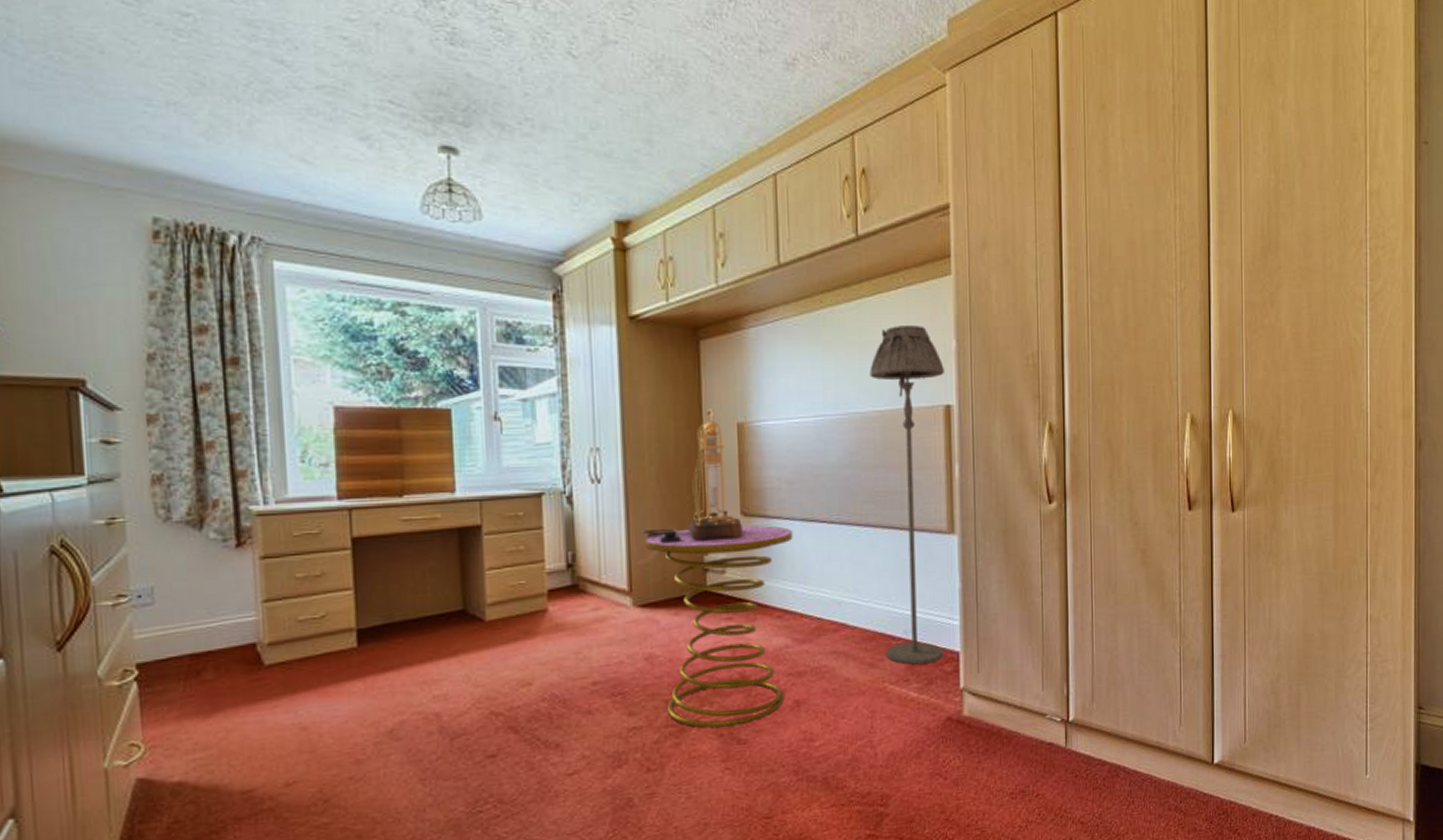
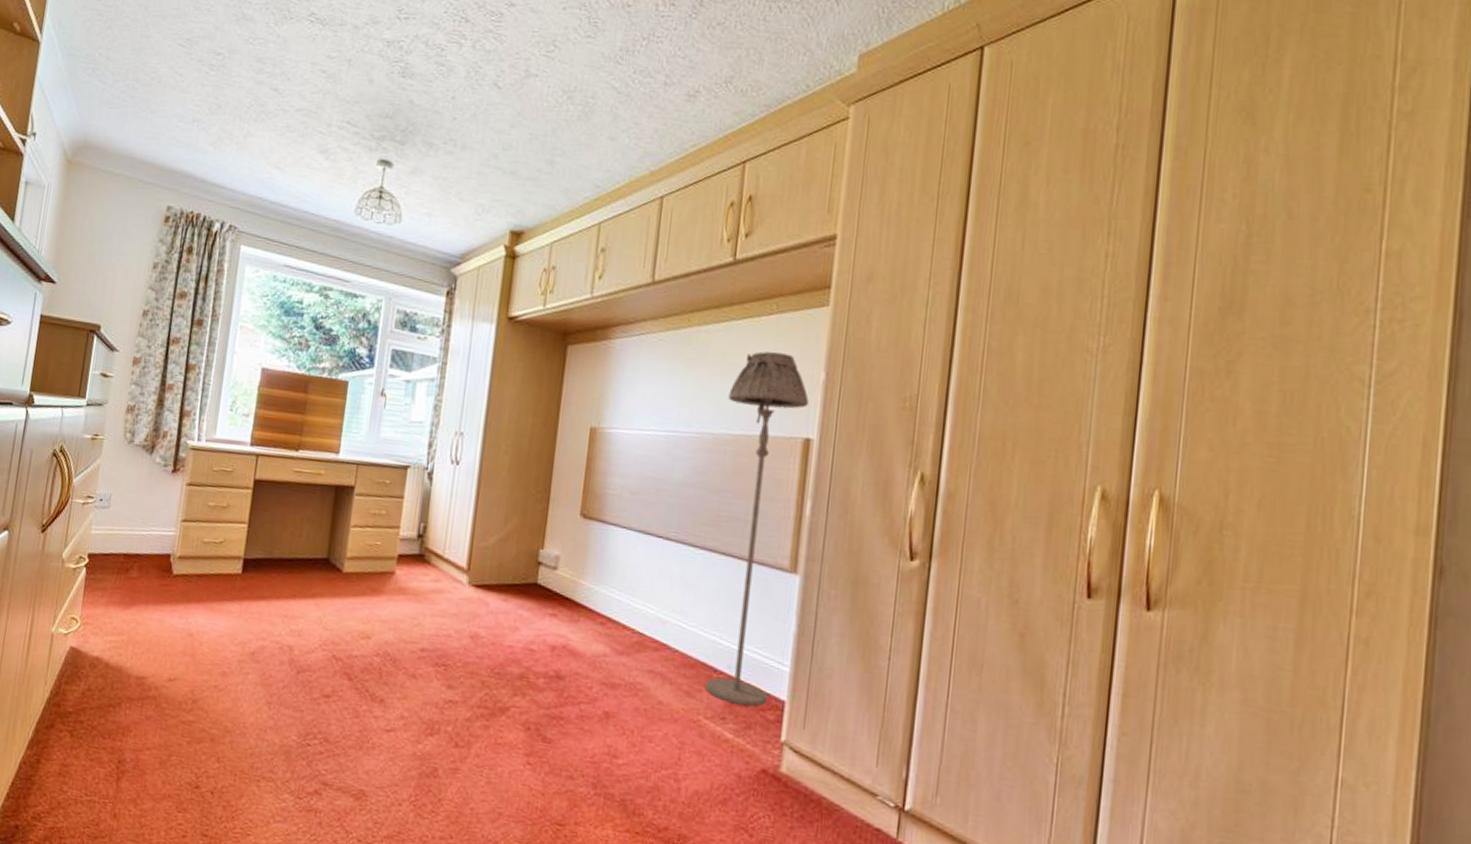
table lamp: present [641,409,742,544] -> none [487,410,580,538]
side table: present [645,525,793,728] -> none [482,520,628,723]

